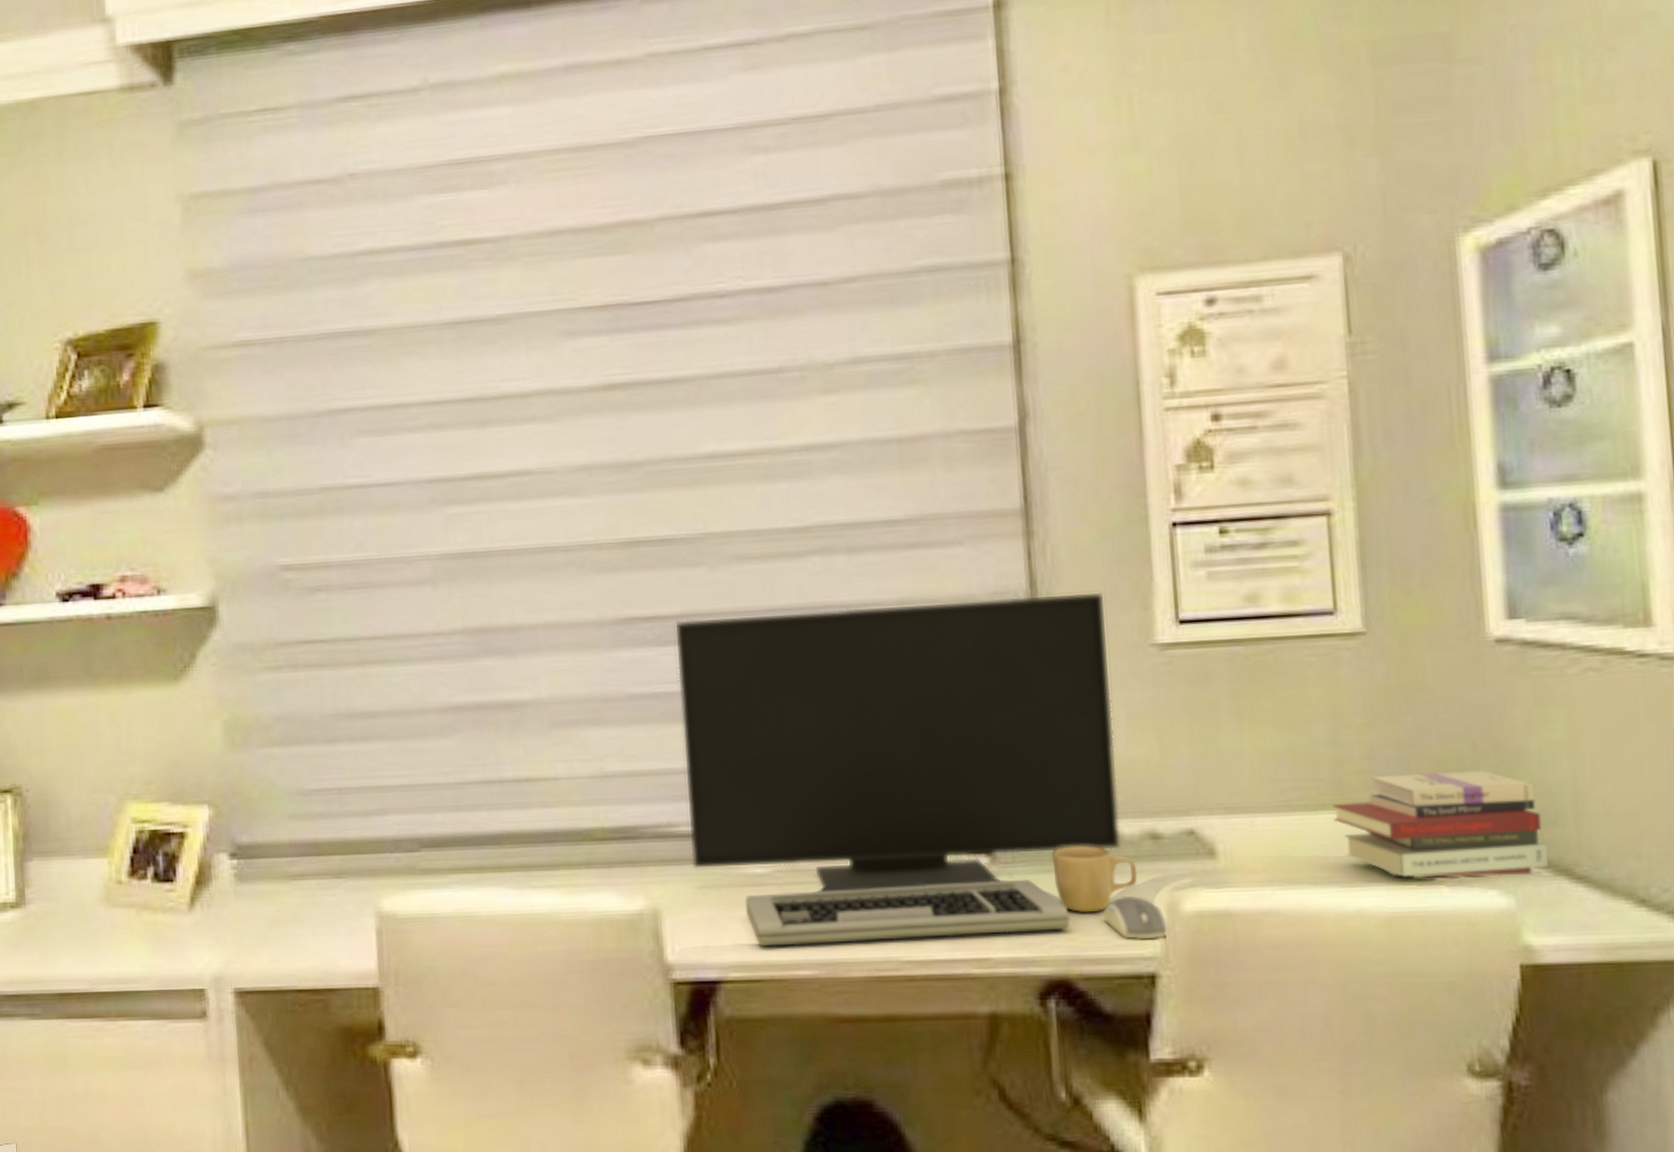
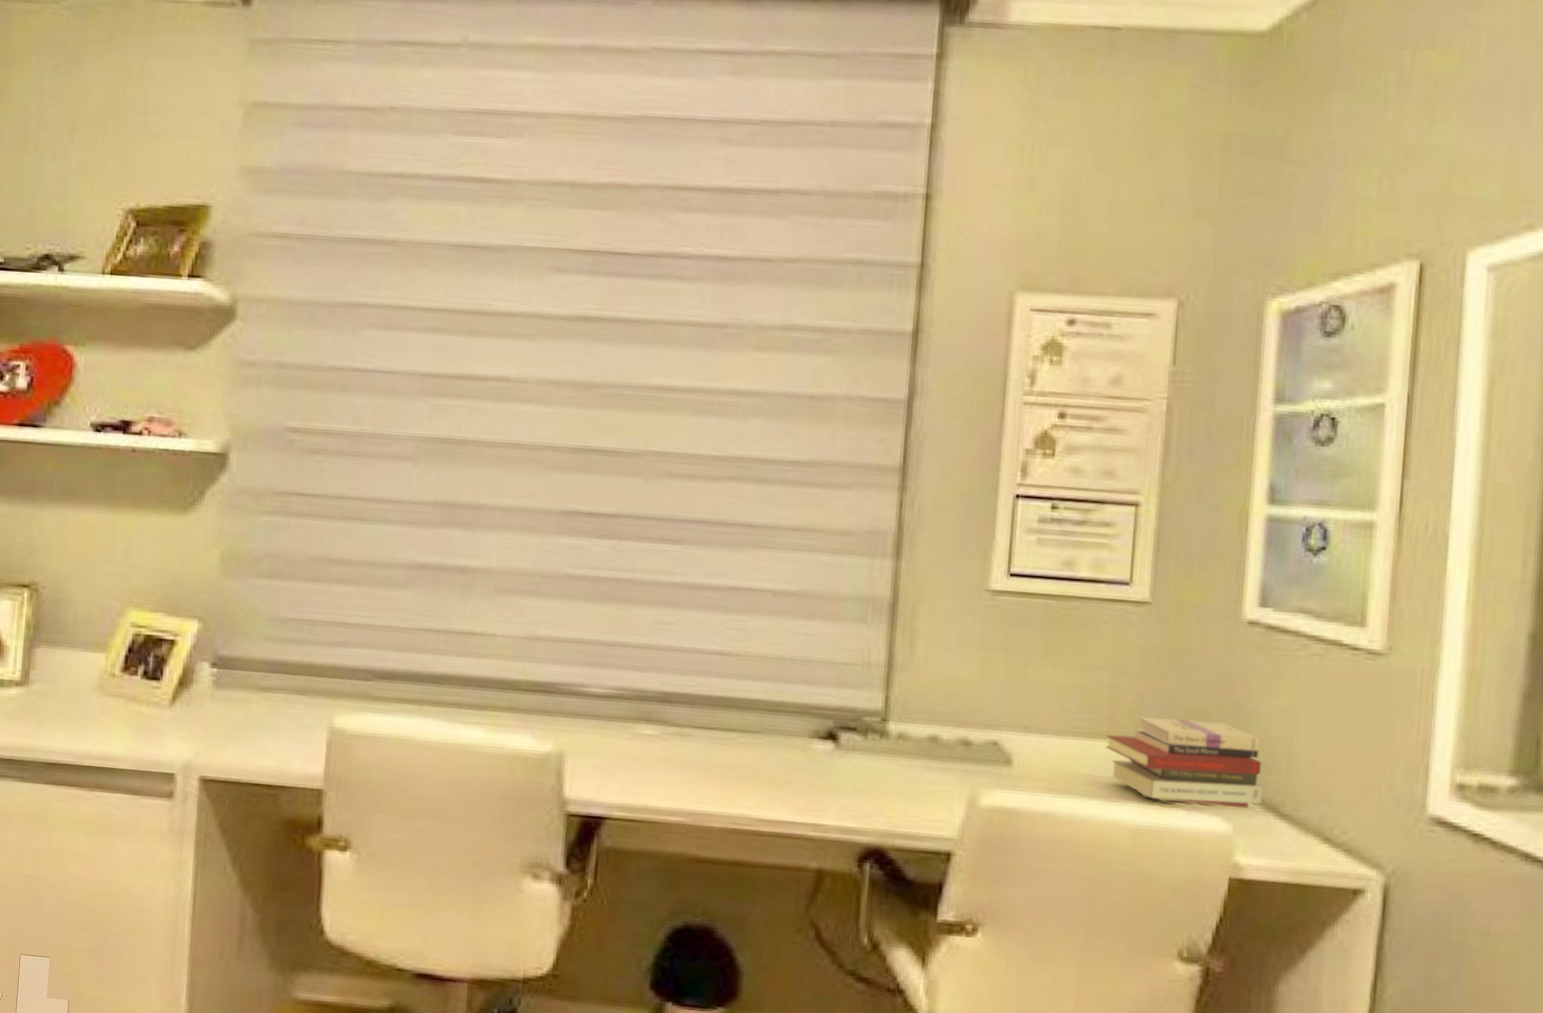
computer monitor: present [674,591,1122,893] -> none [596,519,954,765]
computer keyboard: present [744,880,1070,946] -> none [634,751,892,808]
mug: present [1049,845,1138,913] -> none [882,742,949,797]
computer mouse: present [1102,895,1169,940] -> none [917,787,967,824]

